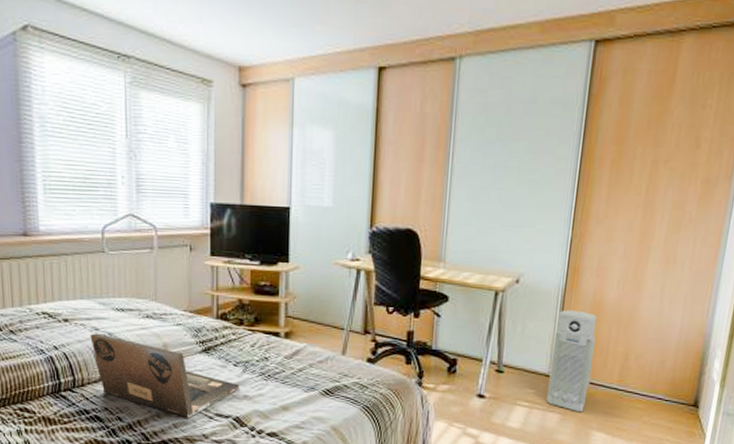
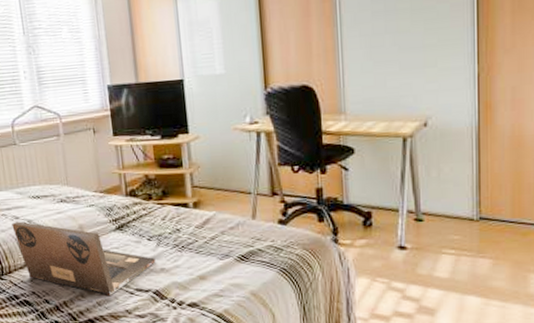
air purifier: present [547,310,597,412] -> none [474,147,521,255]

